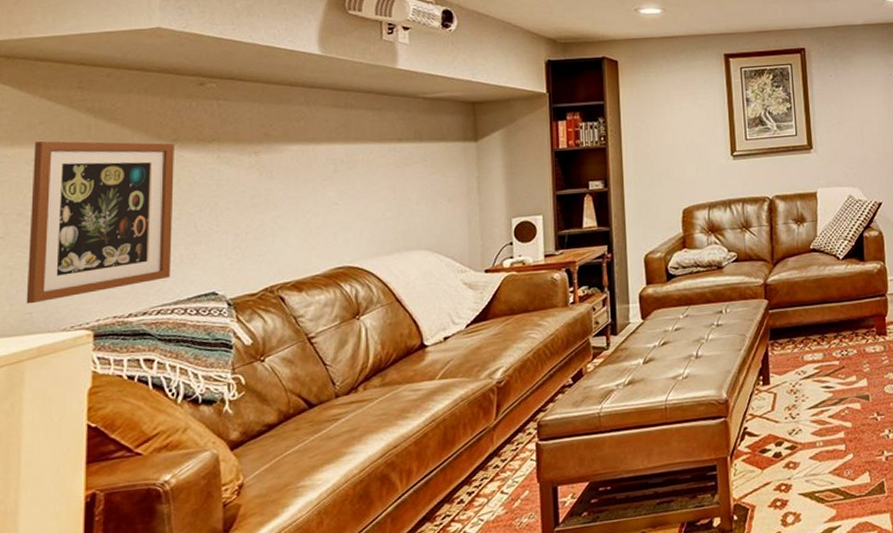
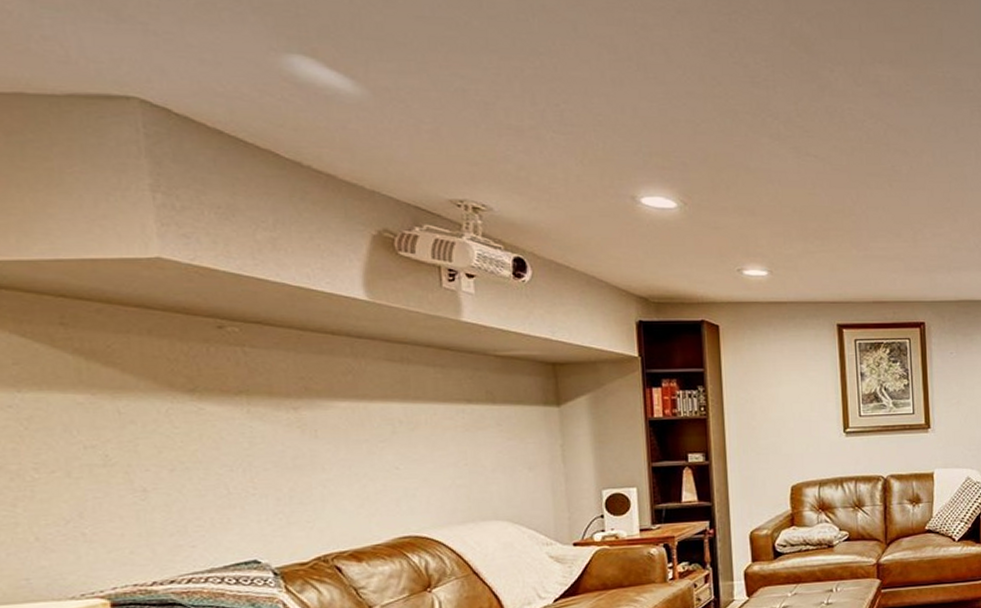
wall art: present [26,141,174,304] -> none [9,385,201,569]

